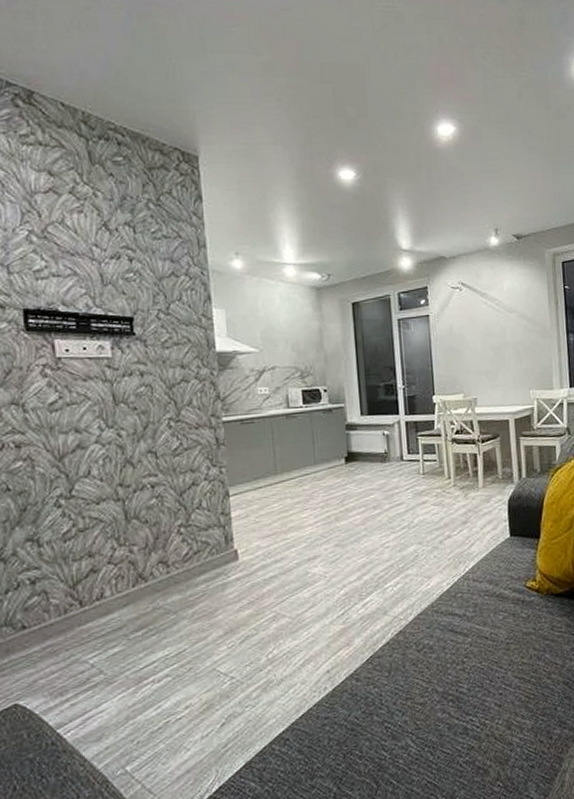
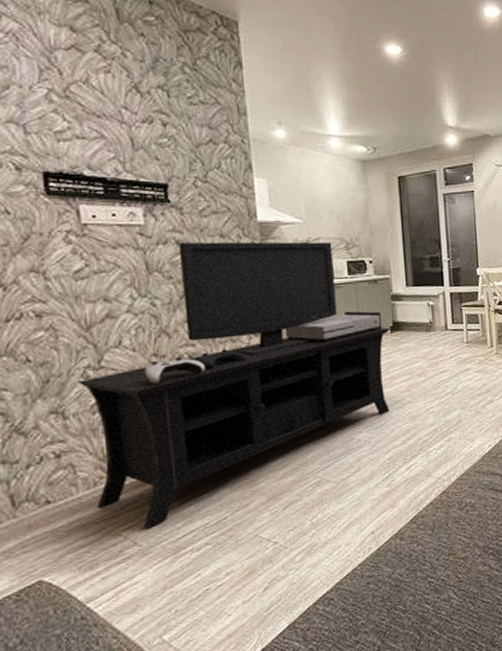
media console: none [51,370,346,658] -> present [78,241,392,529]

